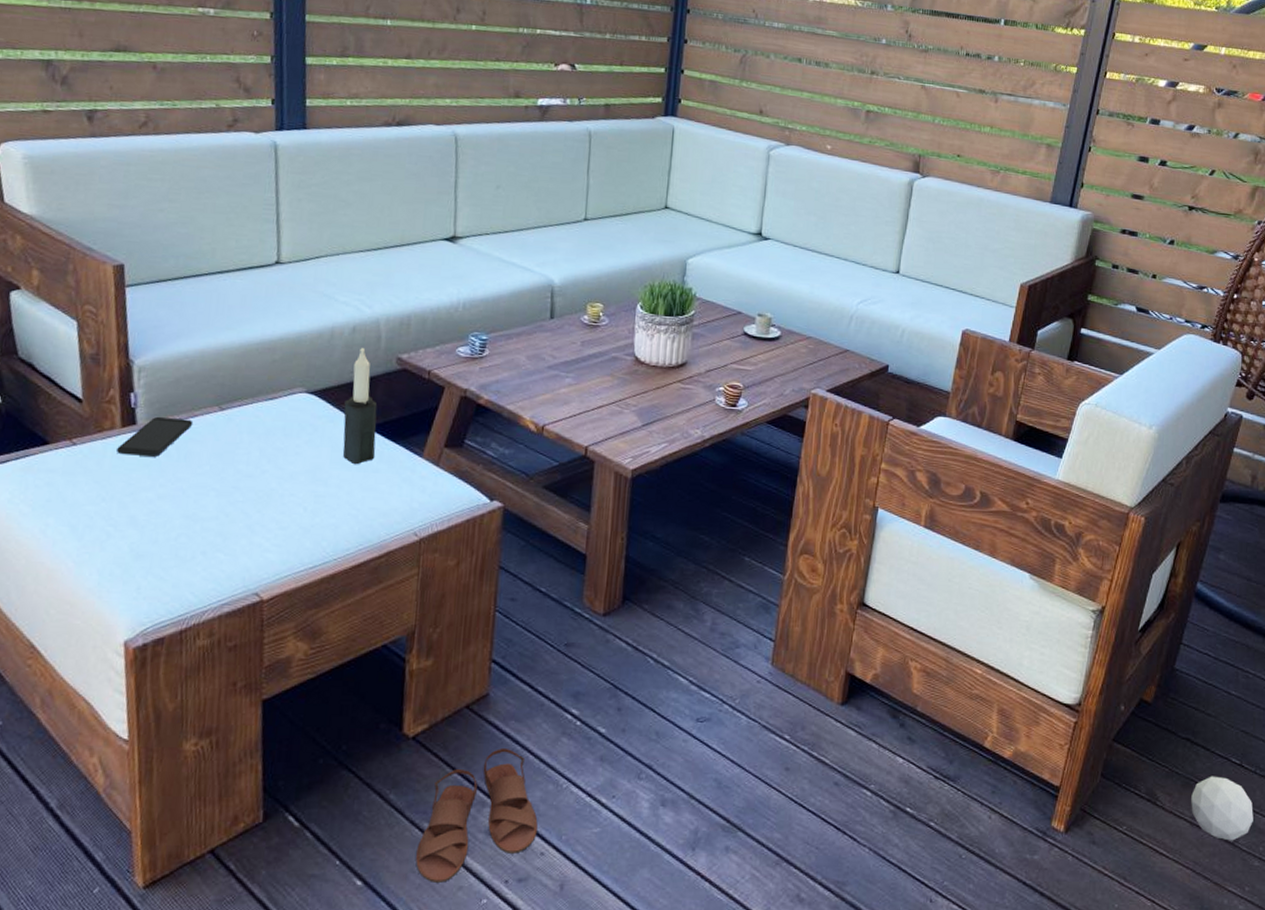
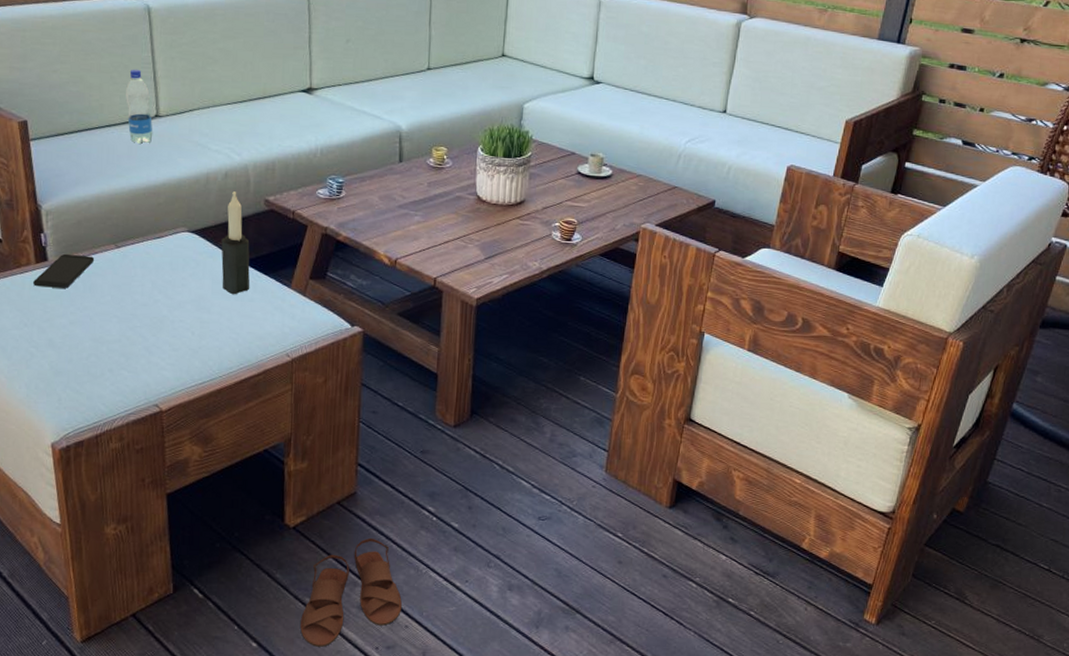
bottle: none [242,210,273,294] -> present [126,69,153,145]
ball: present [1191,776,1254,841] -> none [998,579,1060,637]

